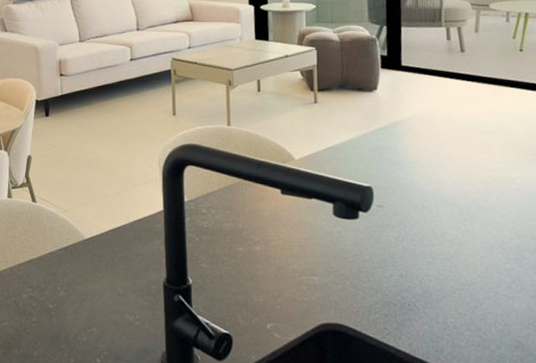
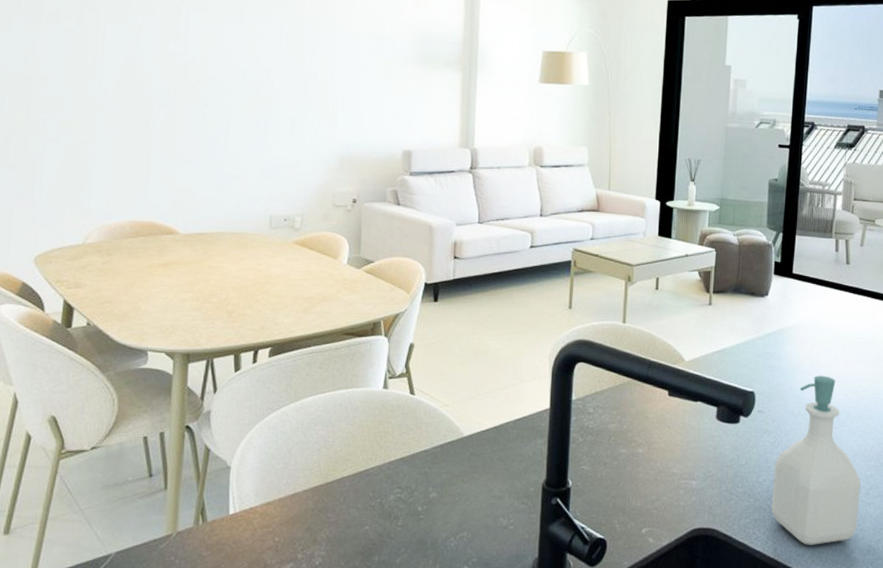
soap bottle: none [401,167,501,341] -> present [771,375,860,545]

